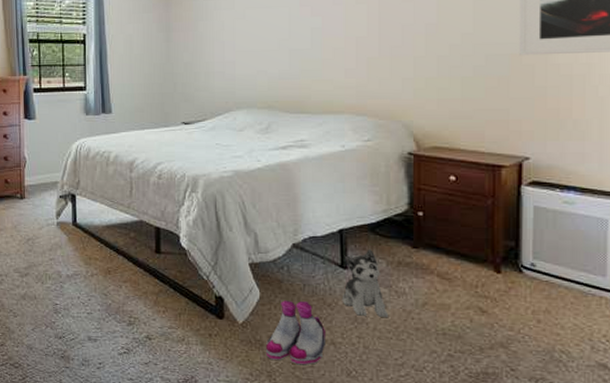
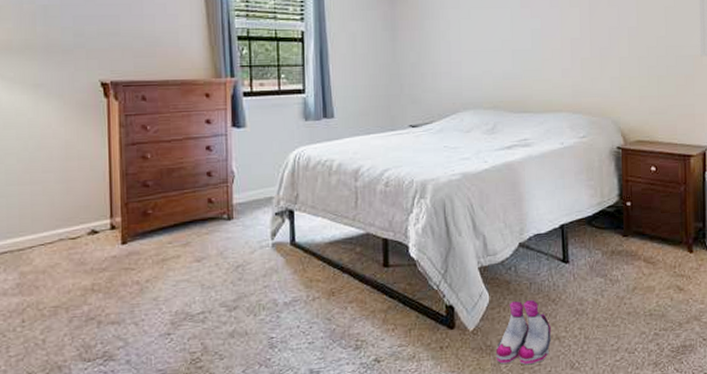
plush toy: present [341,249,389,317] -> none [564,242,605,308]

